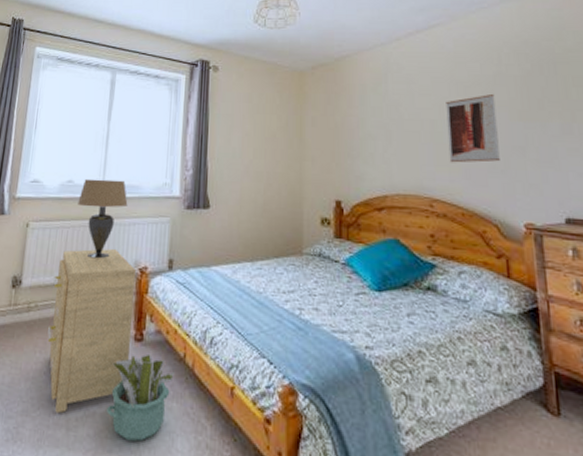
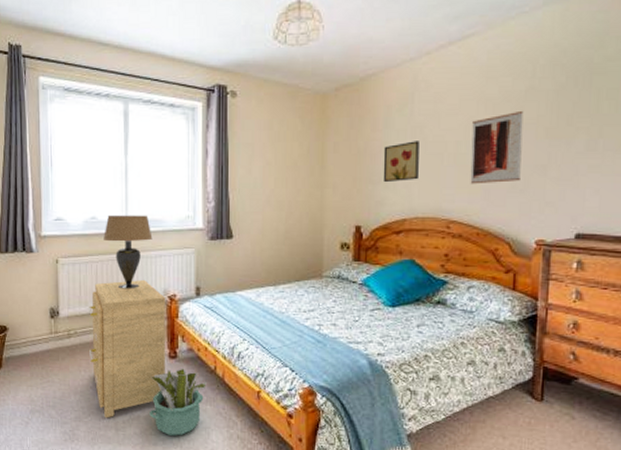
wall art: none [360,118,397,158] -> present [383,141,419,183]

